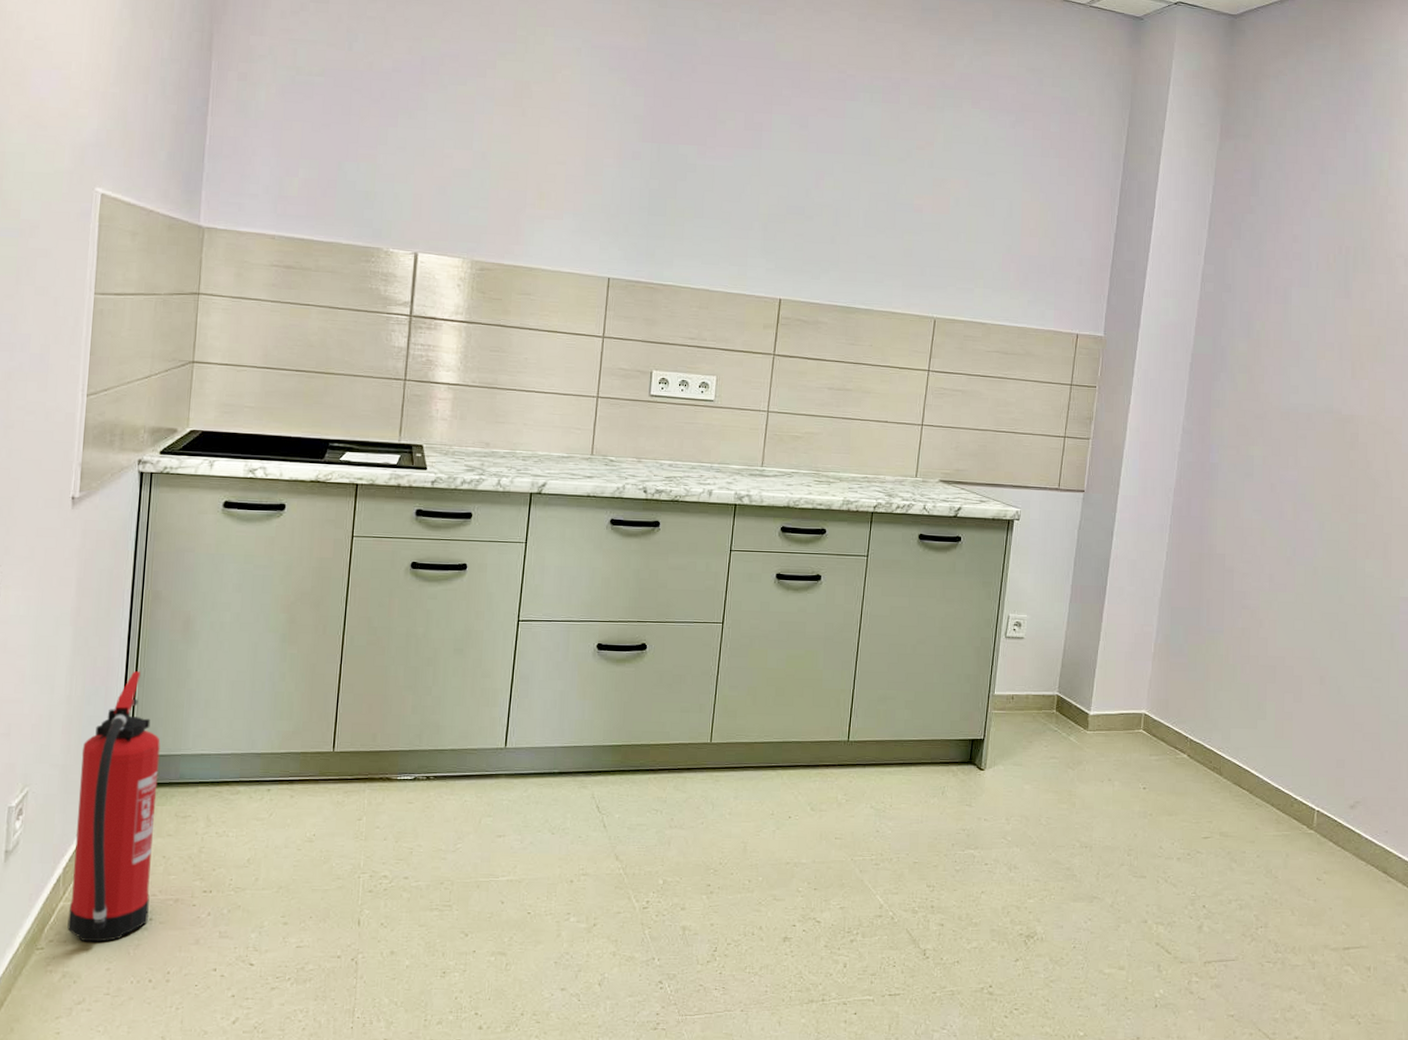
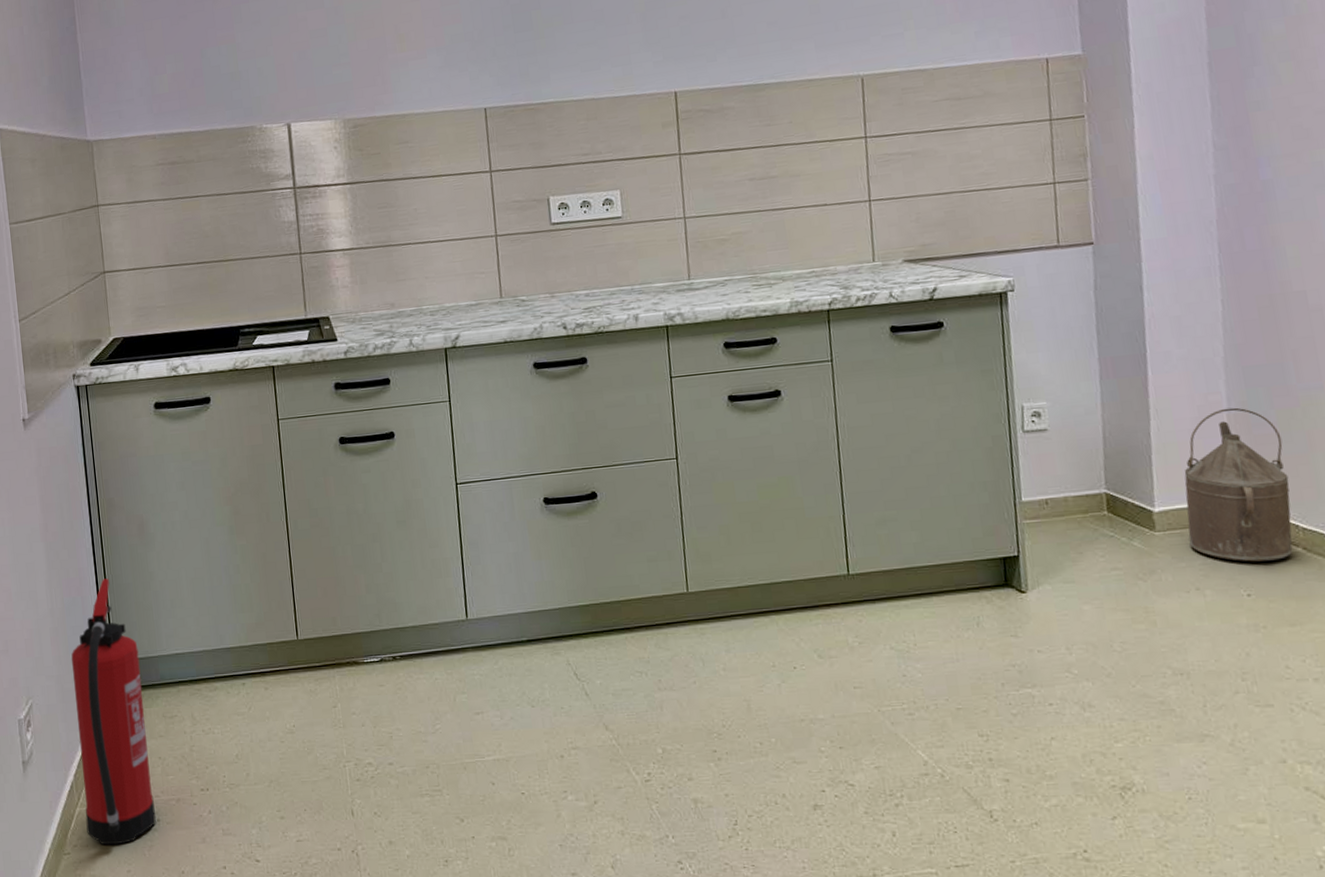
watering can: none [1110,638,1189,763] -> present [1184,407,1293,562]

